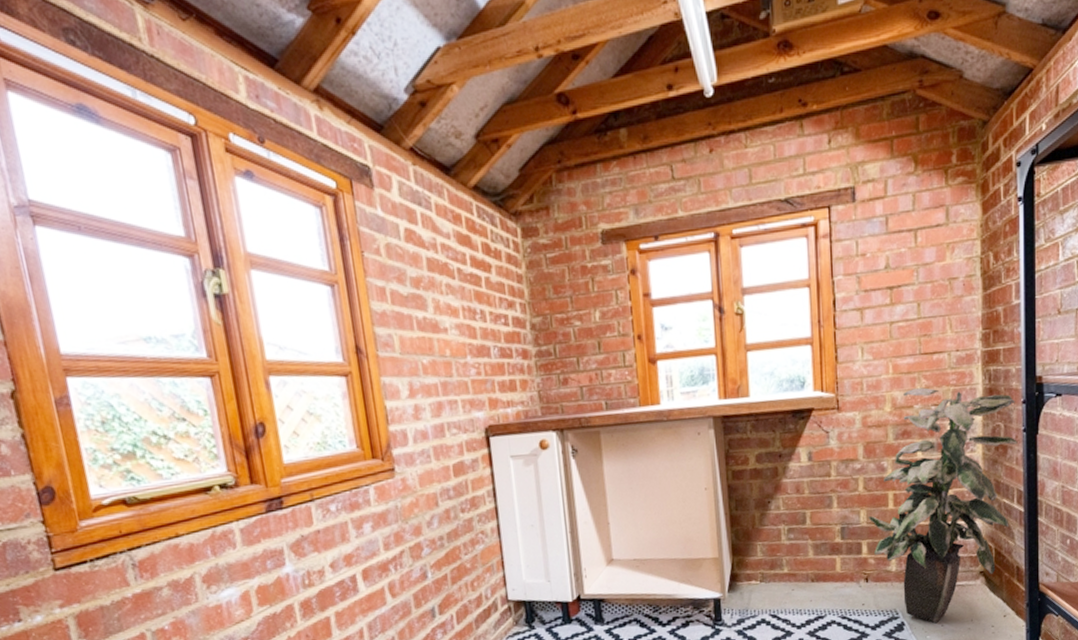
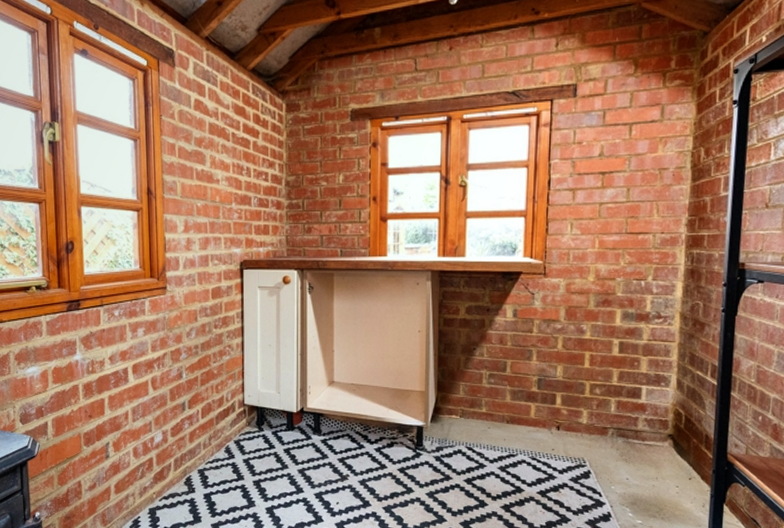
indoor plant: present [868,387,1018,624] -> none [564,263,716,476]

